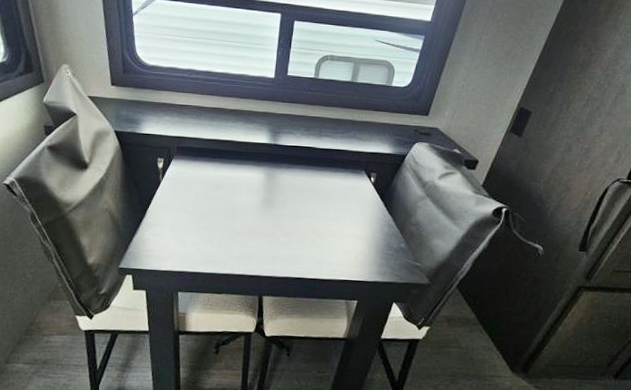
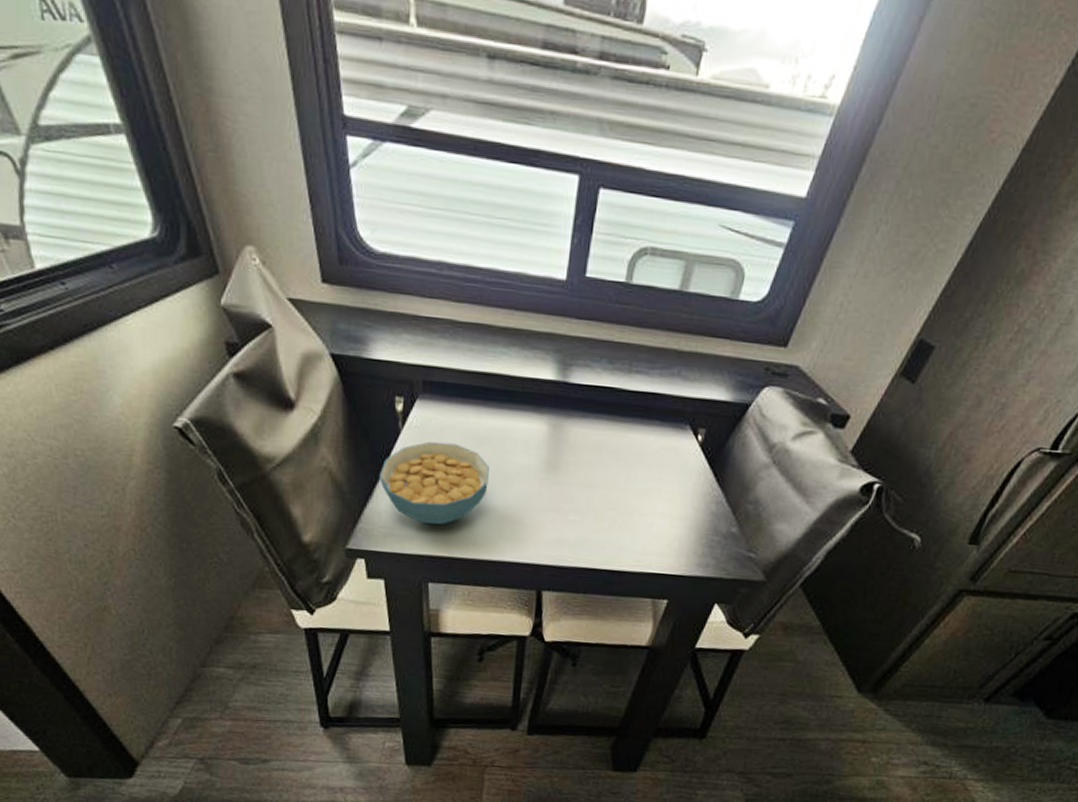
cereal bowl: none [144,188,223,248] -> present [378,441,489,525]

